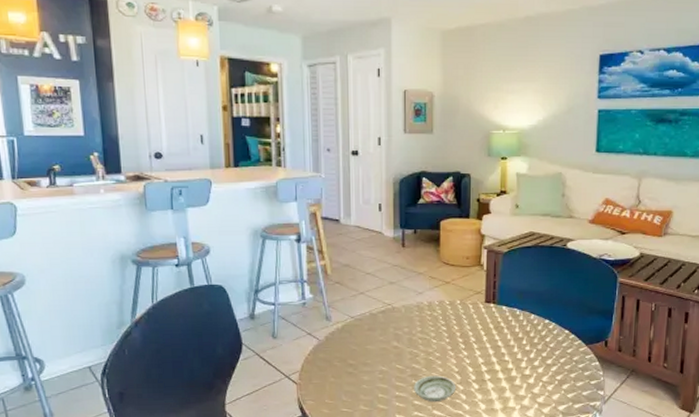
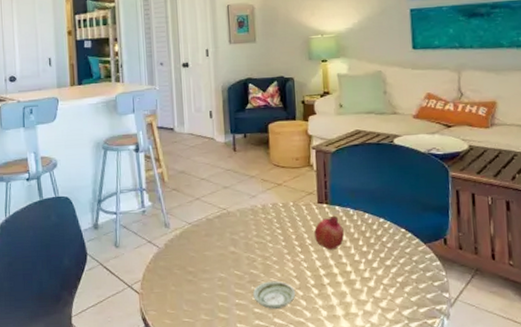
fruit: none [479,315,510,348] -> present [314,215,345,250]

